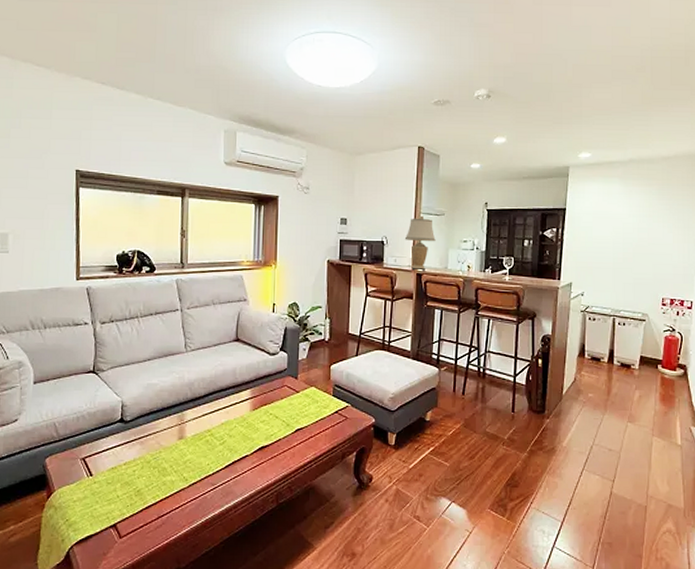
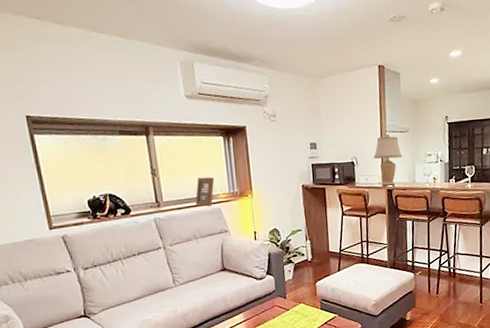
picture frame: none [218,243,241,273] -> present [195,177,215,207]

